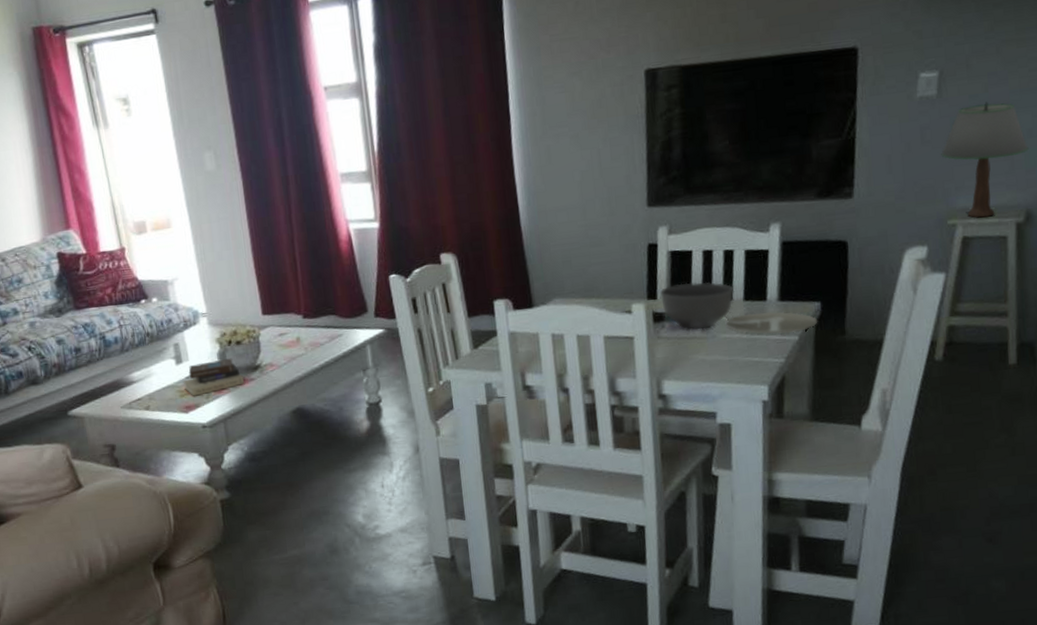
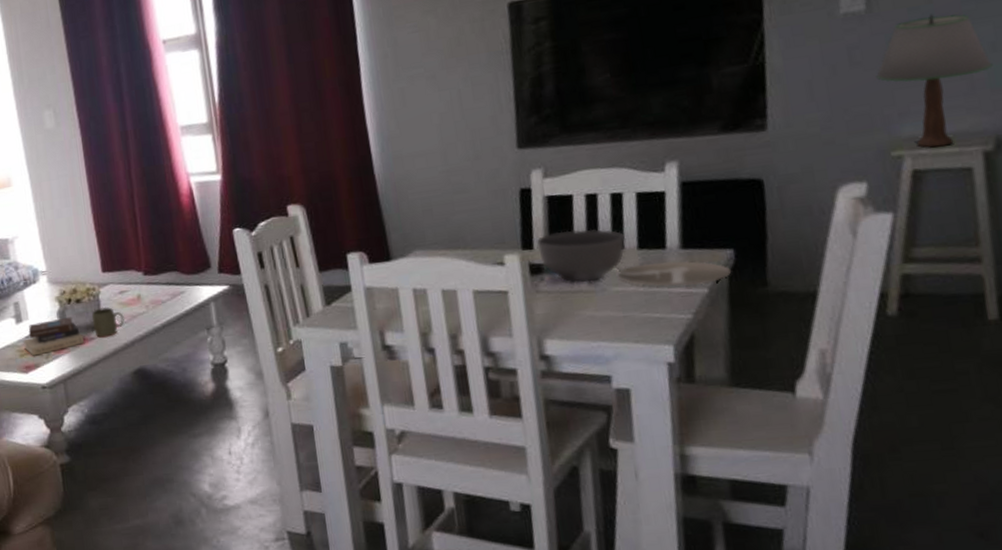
mug: none [251,348,284,378] -> present [91,306,125,338]

